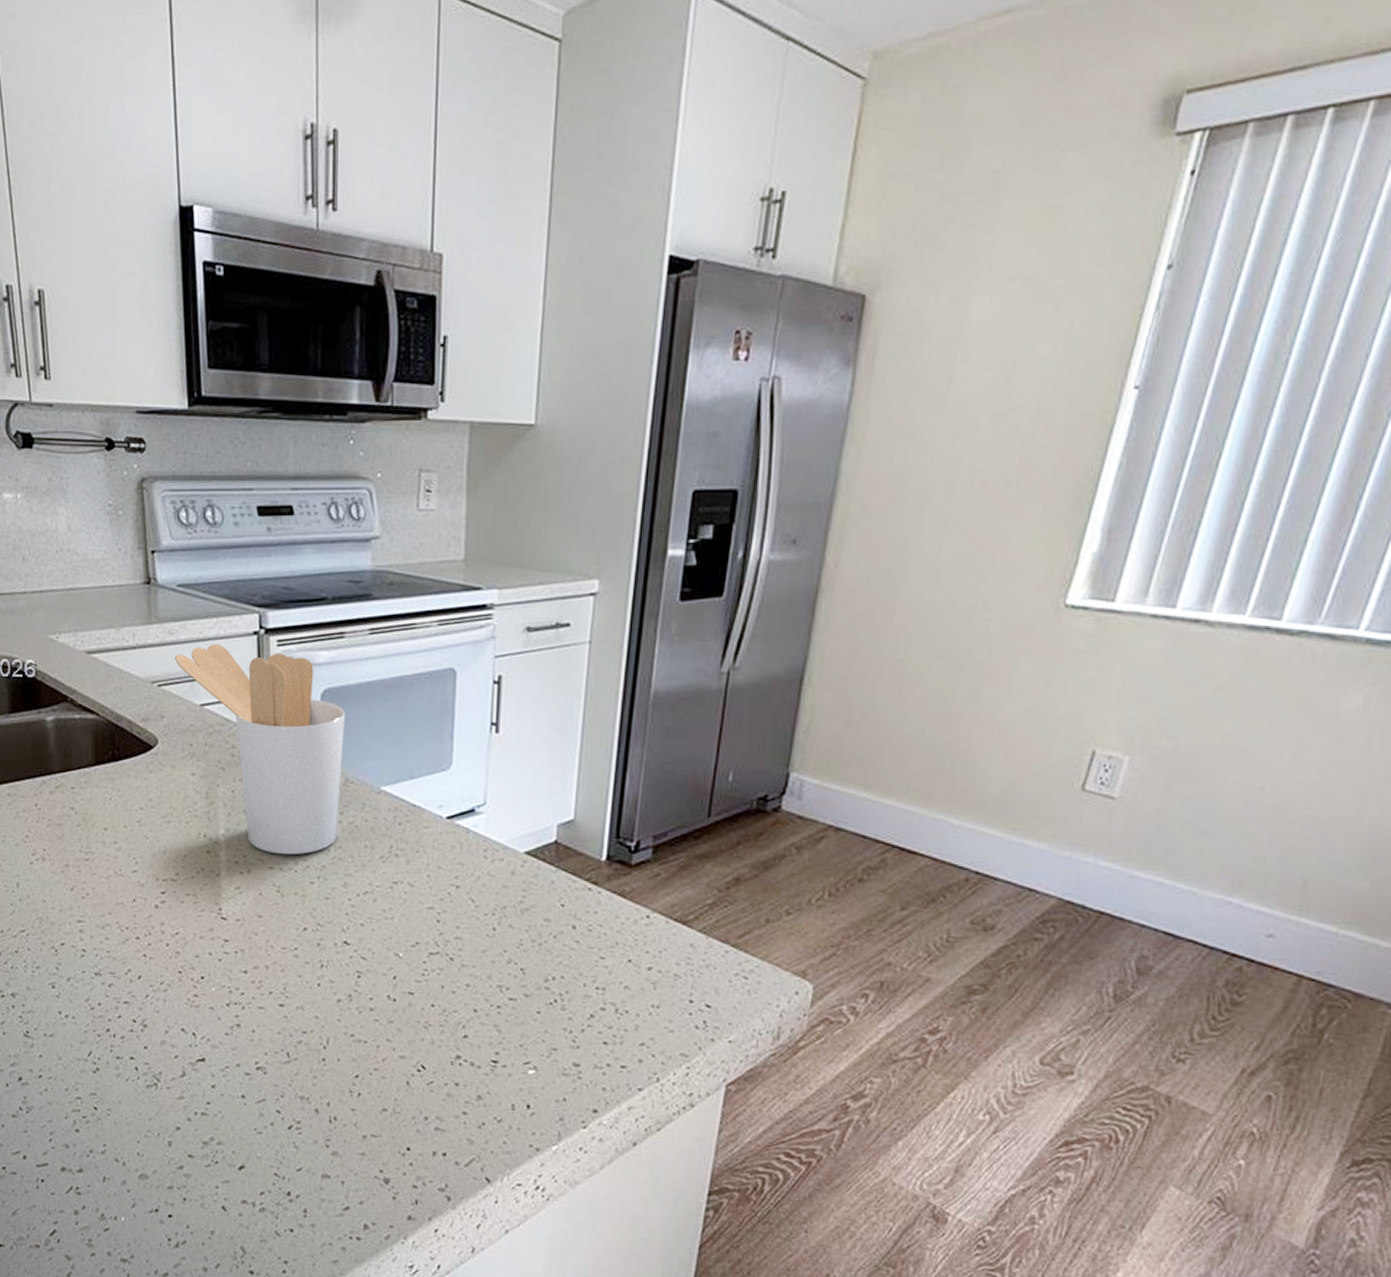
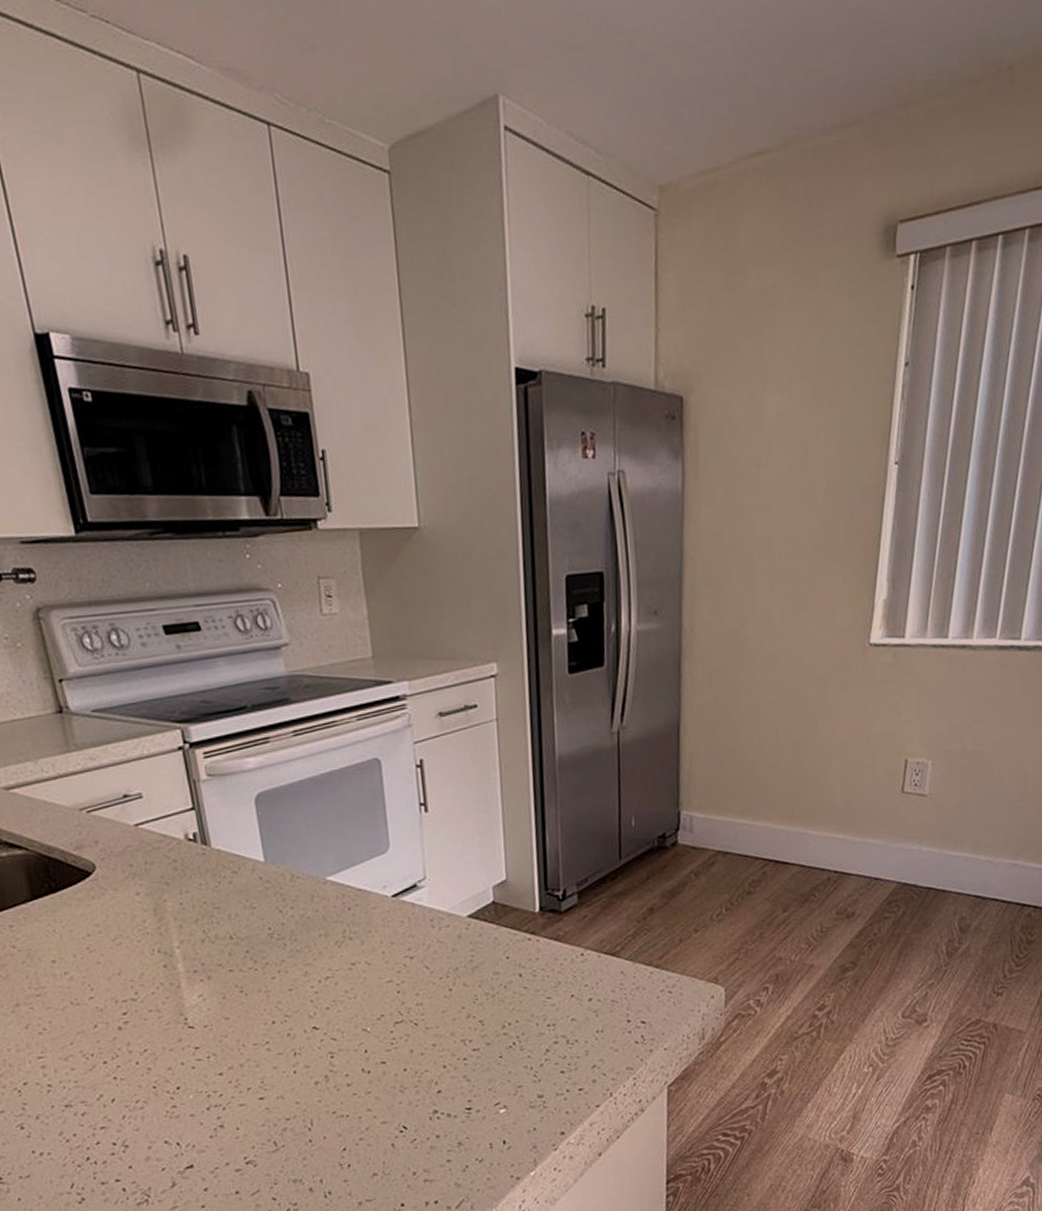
utensil holder: present [175,644,345,855] -> none [100,763,292,957]

